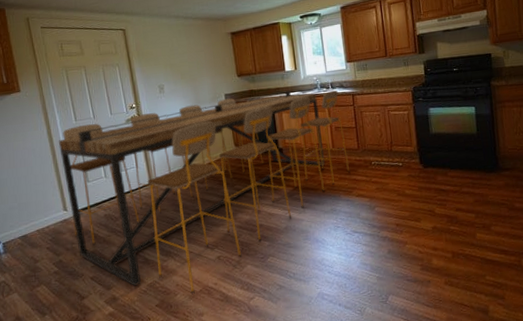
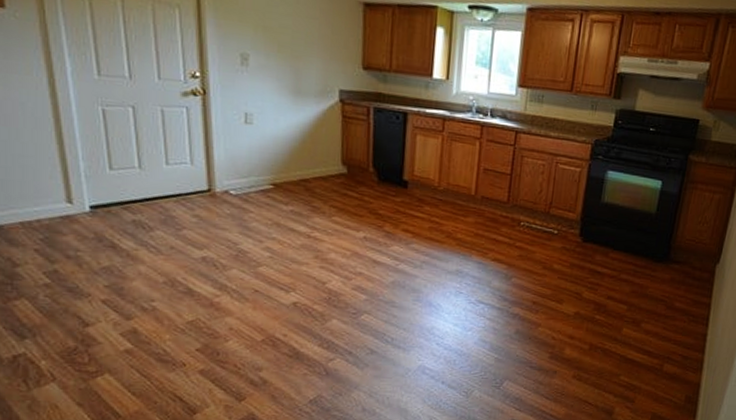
dining table: present [58,90,350,295] -> none [66,83,498,344]

